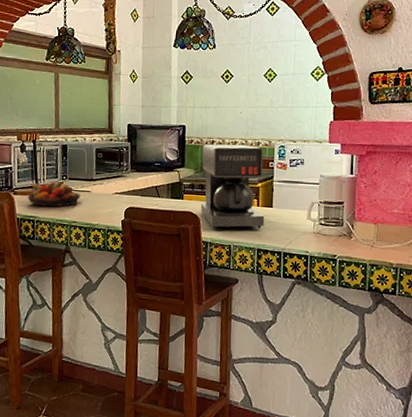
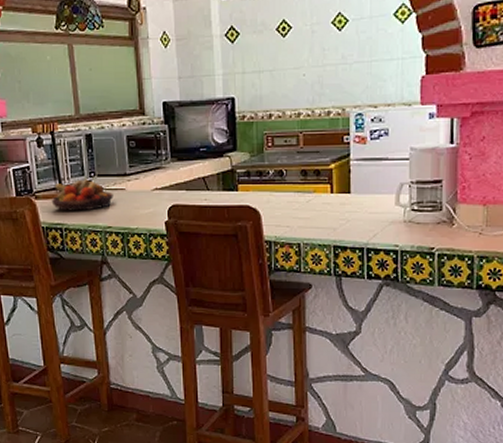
coffee maker: present [201,144,265,230] -> none [258,116,341,226]

